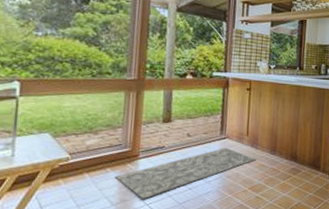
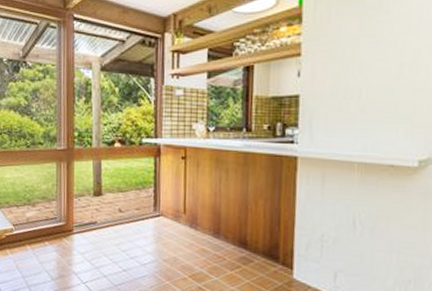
rug: present [115,147,257,200] -> none [53,226,197,278]

